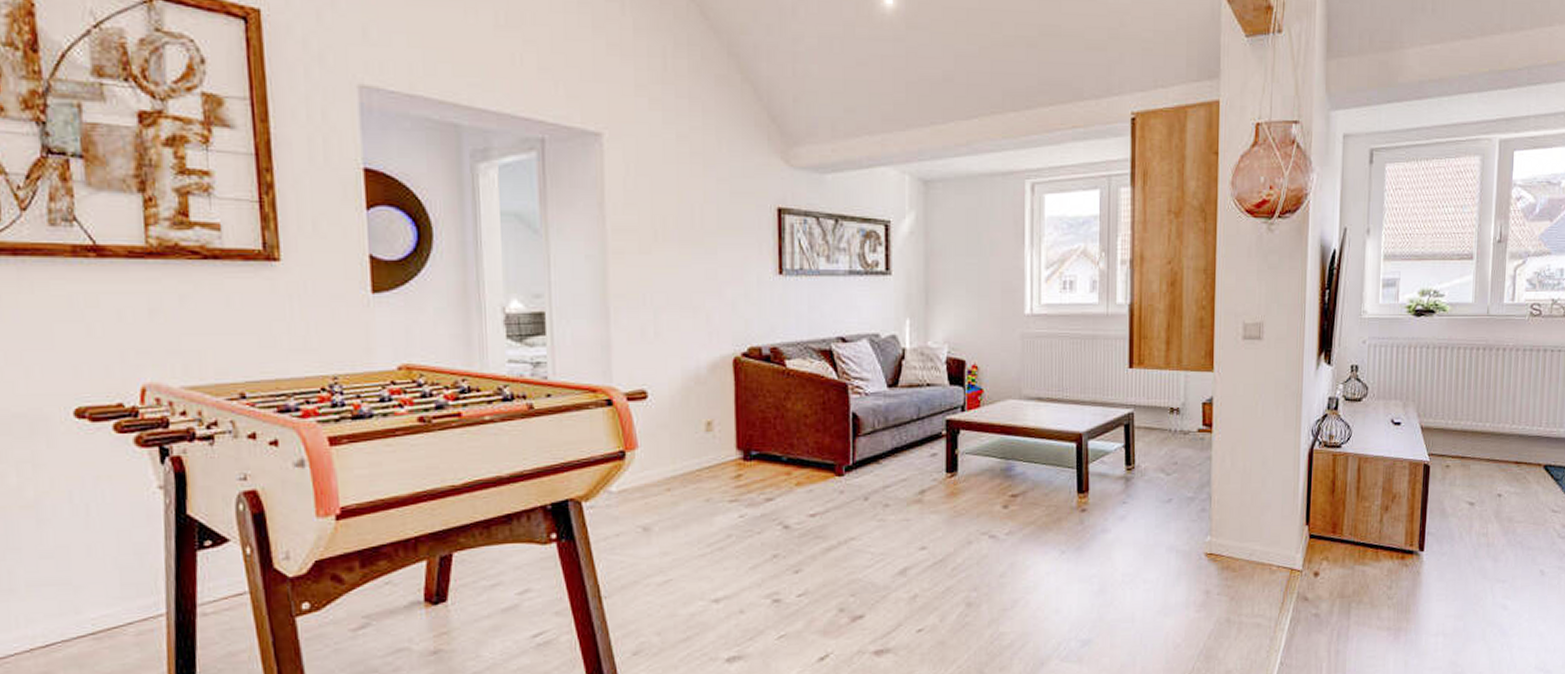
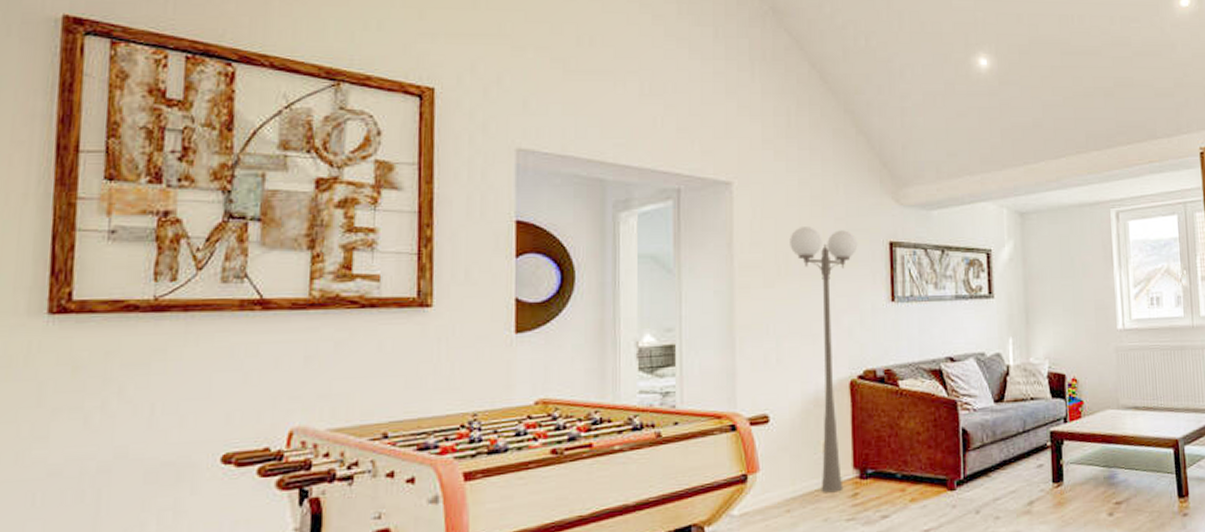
floor lamp: none [667,187,743,473] -> present [790,227,858,493]

